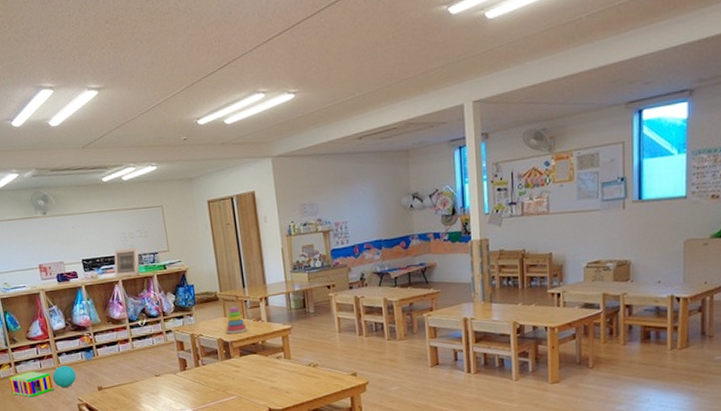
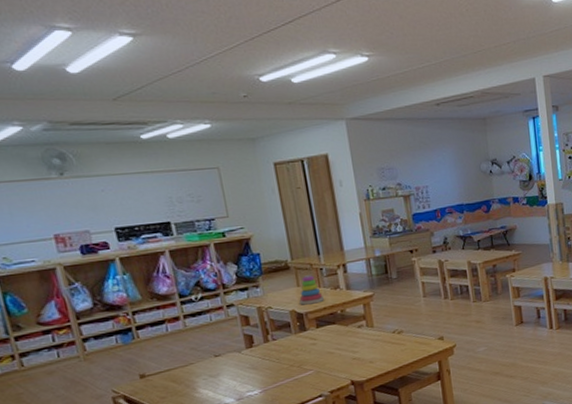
toy box: present [9,371,53,398] -> none [11,362,77,395]
ball: present [52,365,77,388] -> none [75,352,110,380]
picture frame: present [114,247,140,277] -> none [158,213,192,247]

